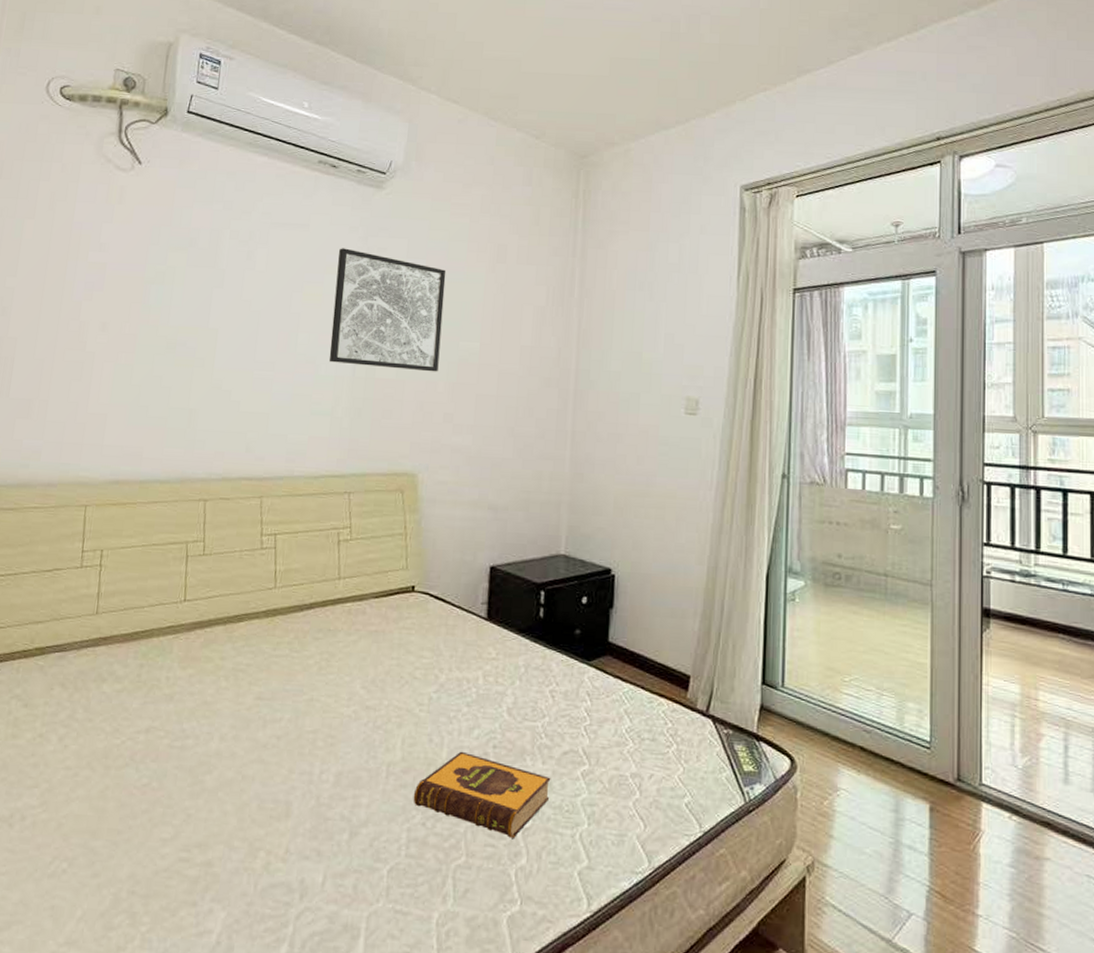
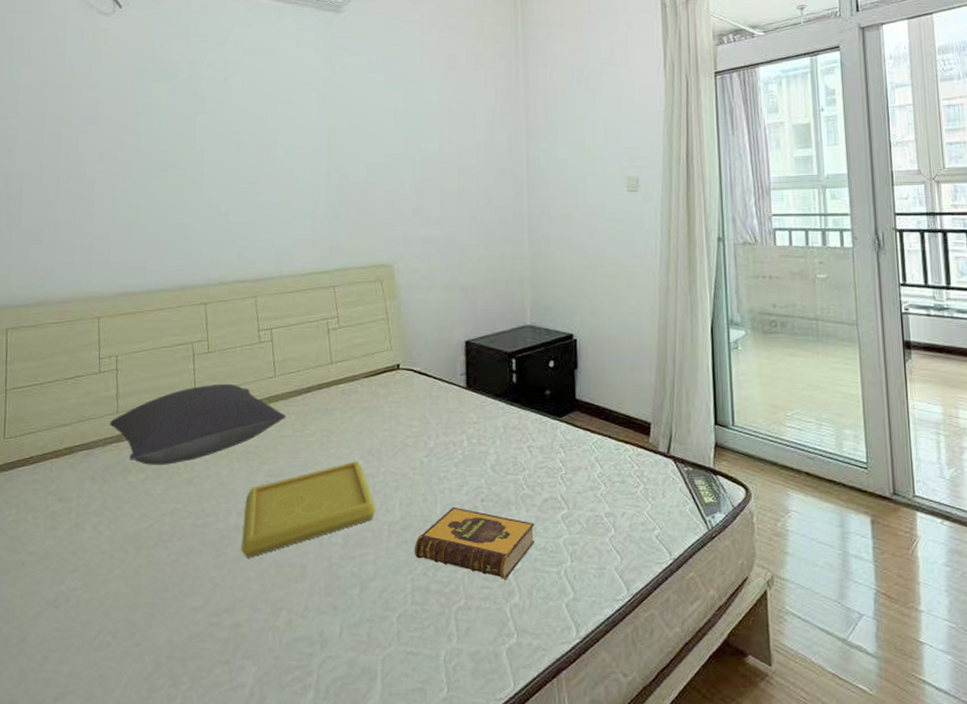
pillow: none [86,590,284,677] -> present [109,383,287,465]
serving tray: none [221,690,376,789] -> present [242,461,377,558]
wall art: present [328,248,446,372] -> none [305,68,404,173]

